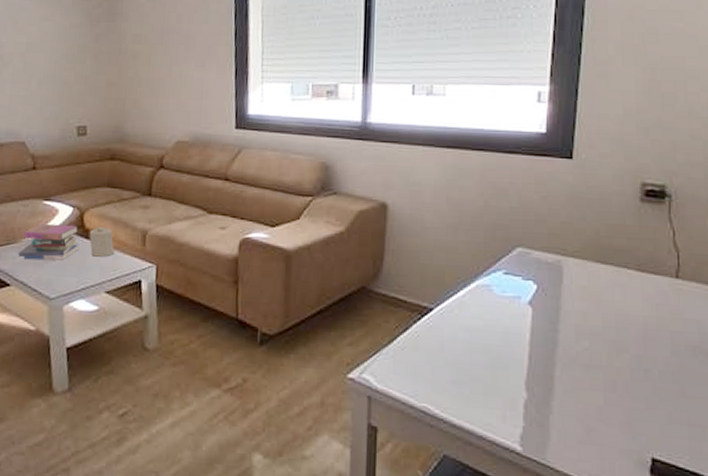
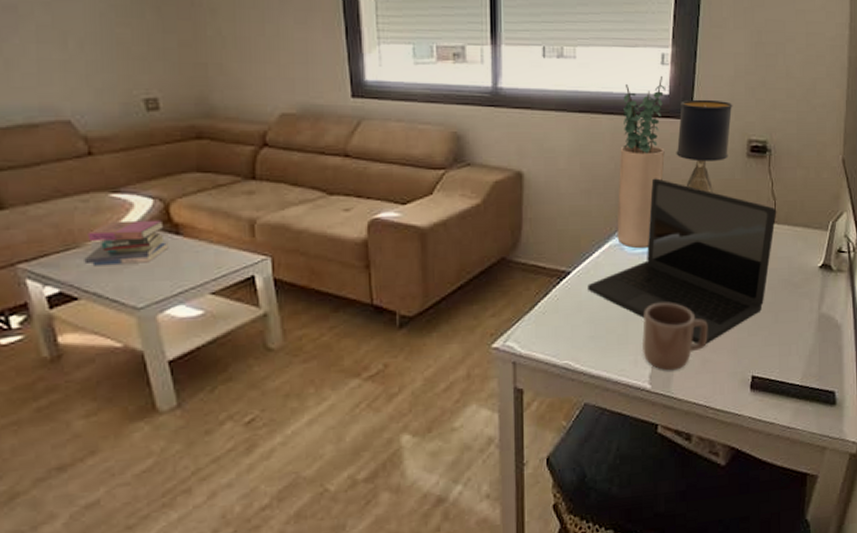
candle: present [89,226,114,257] -> none [179,219,216,255]
laptop: none [451,218,681,410] -> present [587,178,777,344]
vase: none [485,114,542,292] -> present [617,76,665,249]
mug: none [511,353,593,435] -> present [641,302,708,371]
table lamp: none [554,138,622,239] -> present [676,99,733,193]

